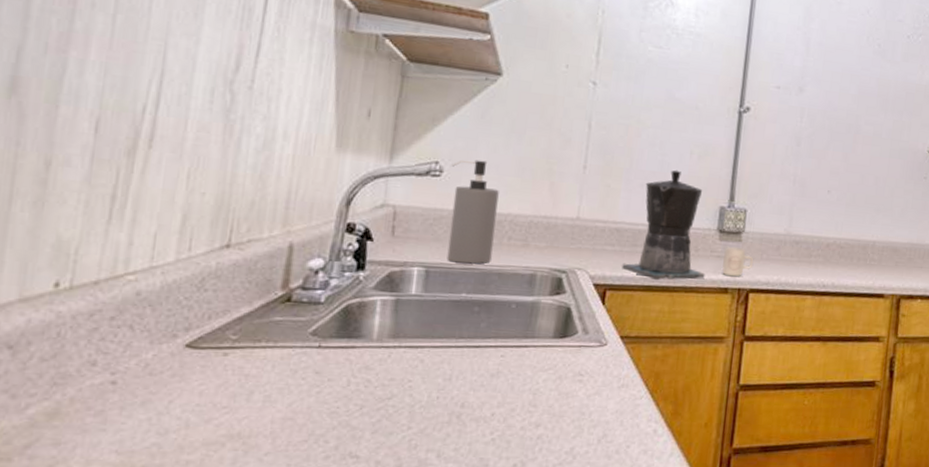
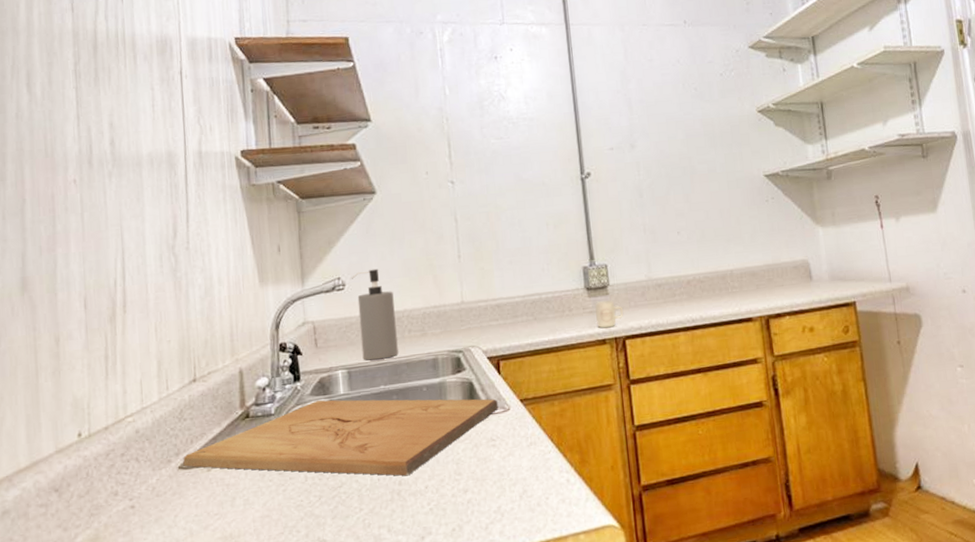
cutting board: none [193,296,595,399] -> present [183,398,498,476]
coffee maker: present [622,169,705,281] -> none [508,242,583,345]

